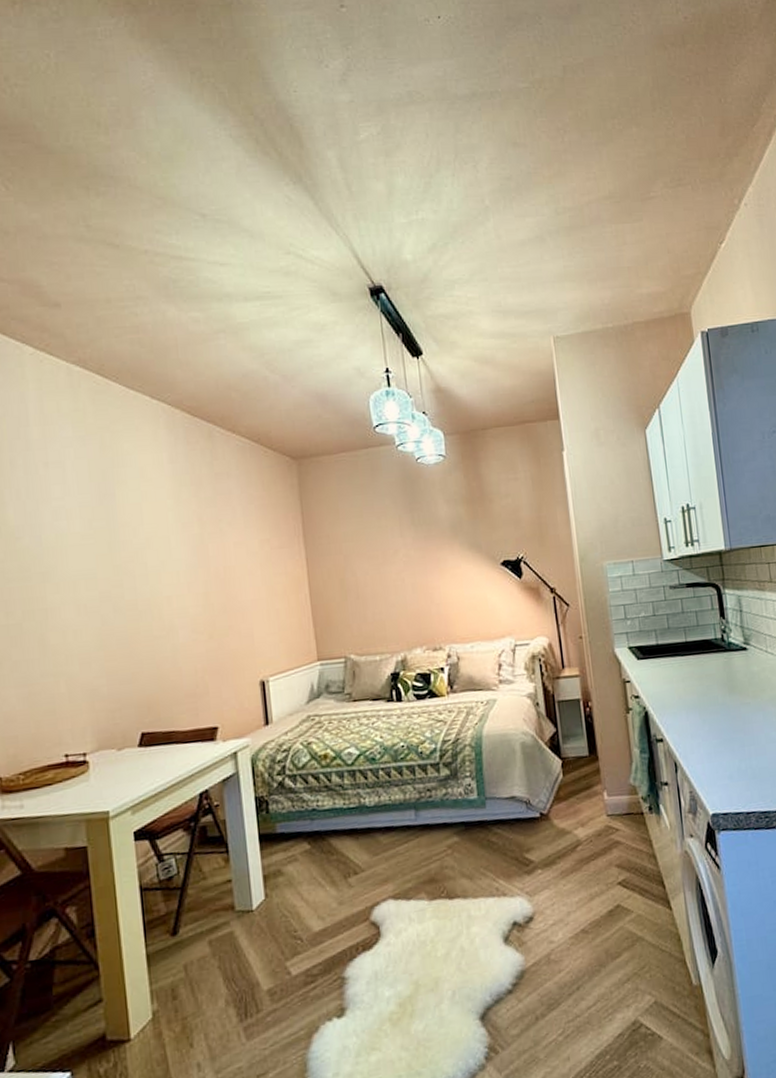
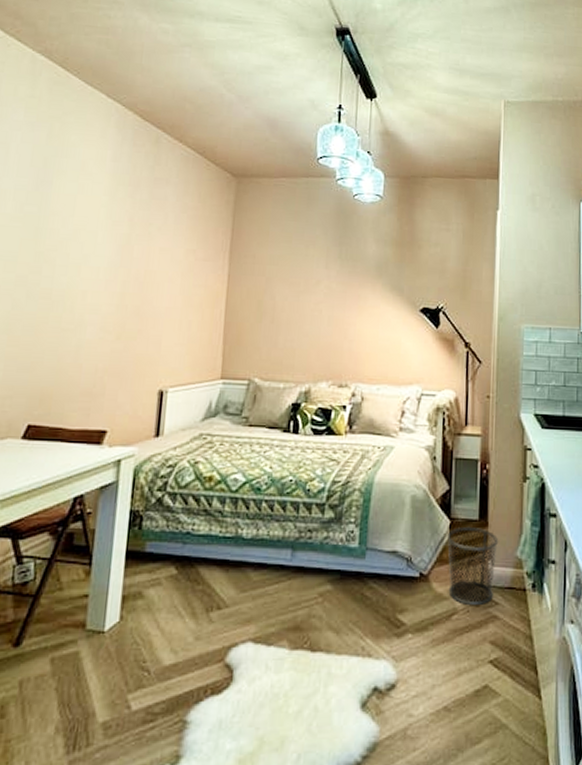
waste bin: none [560,763,613,836] -> present [446,527,499,606]

